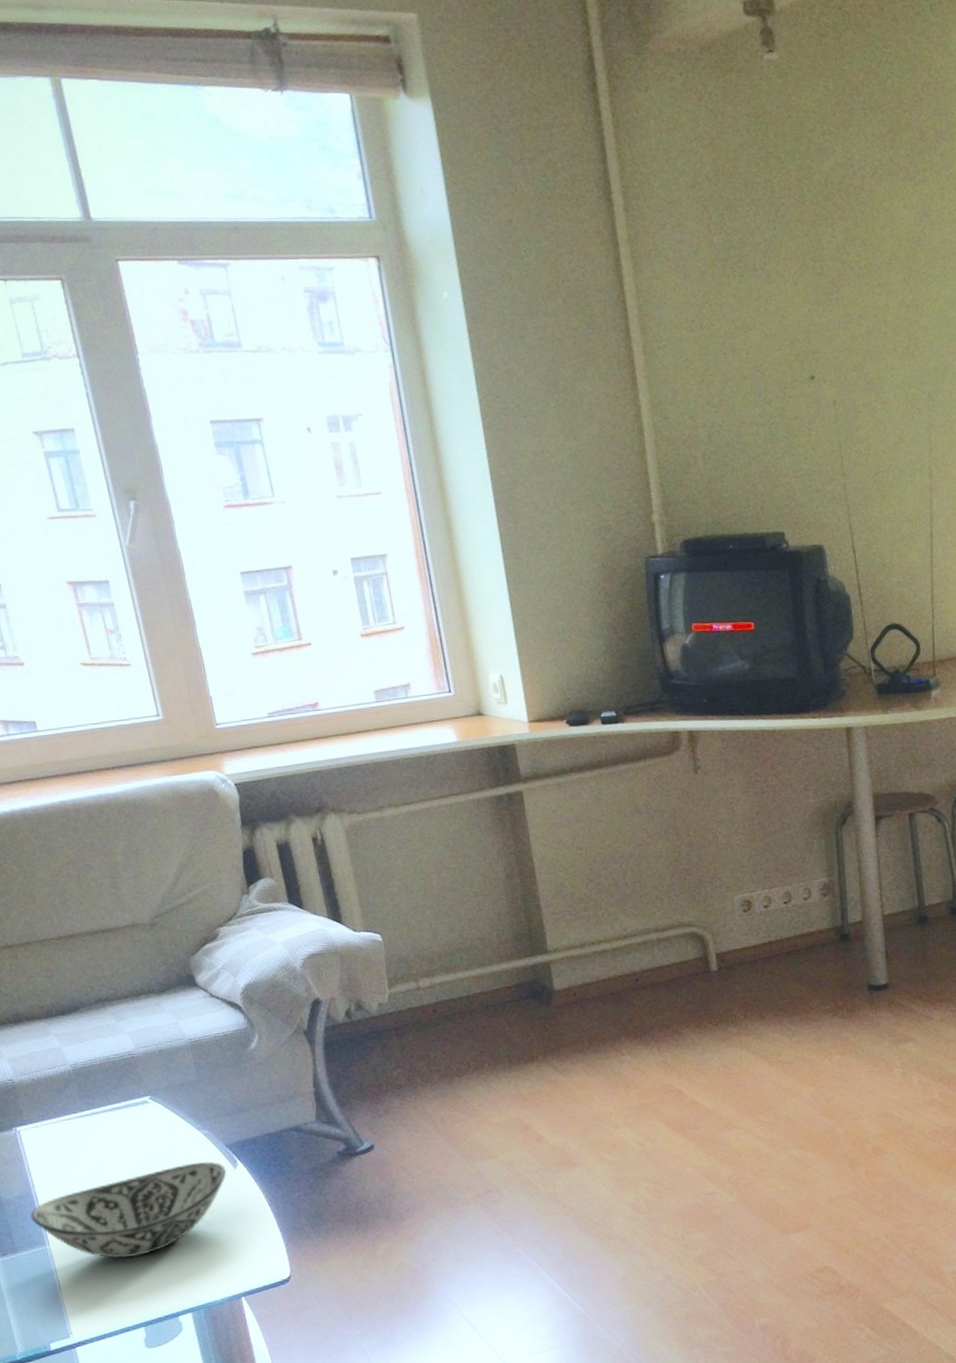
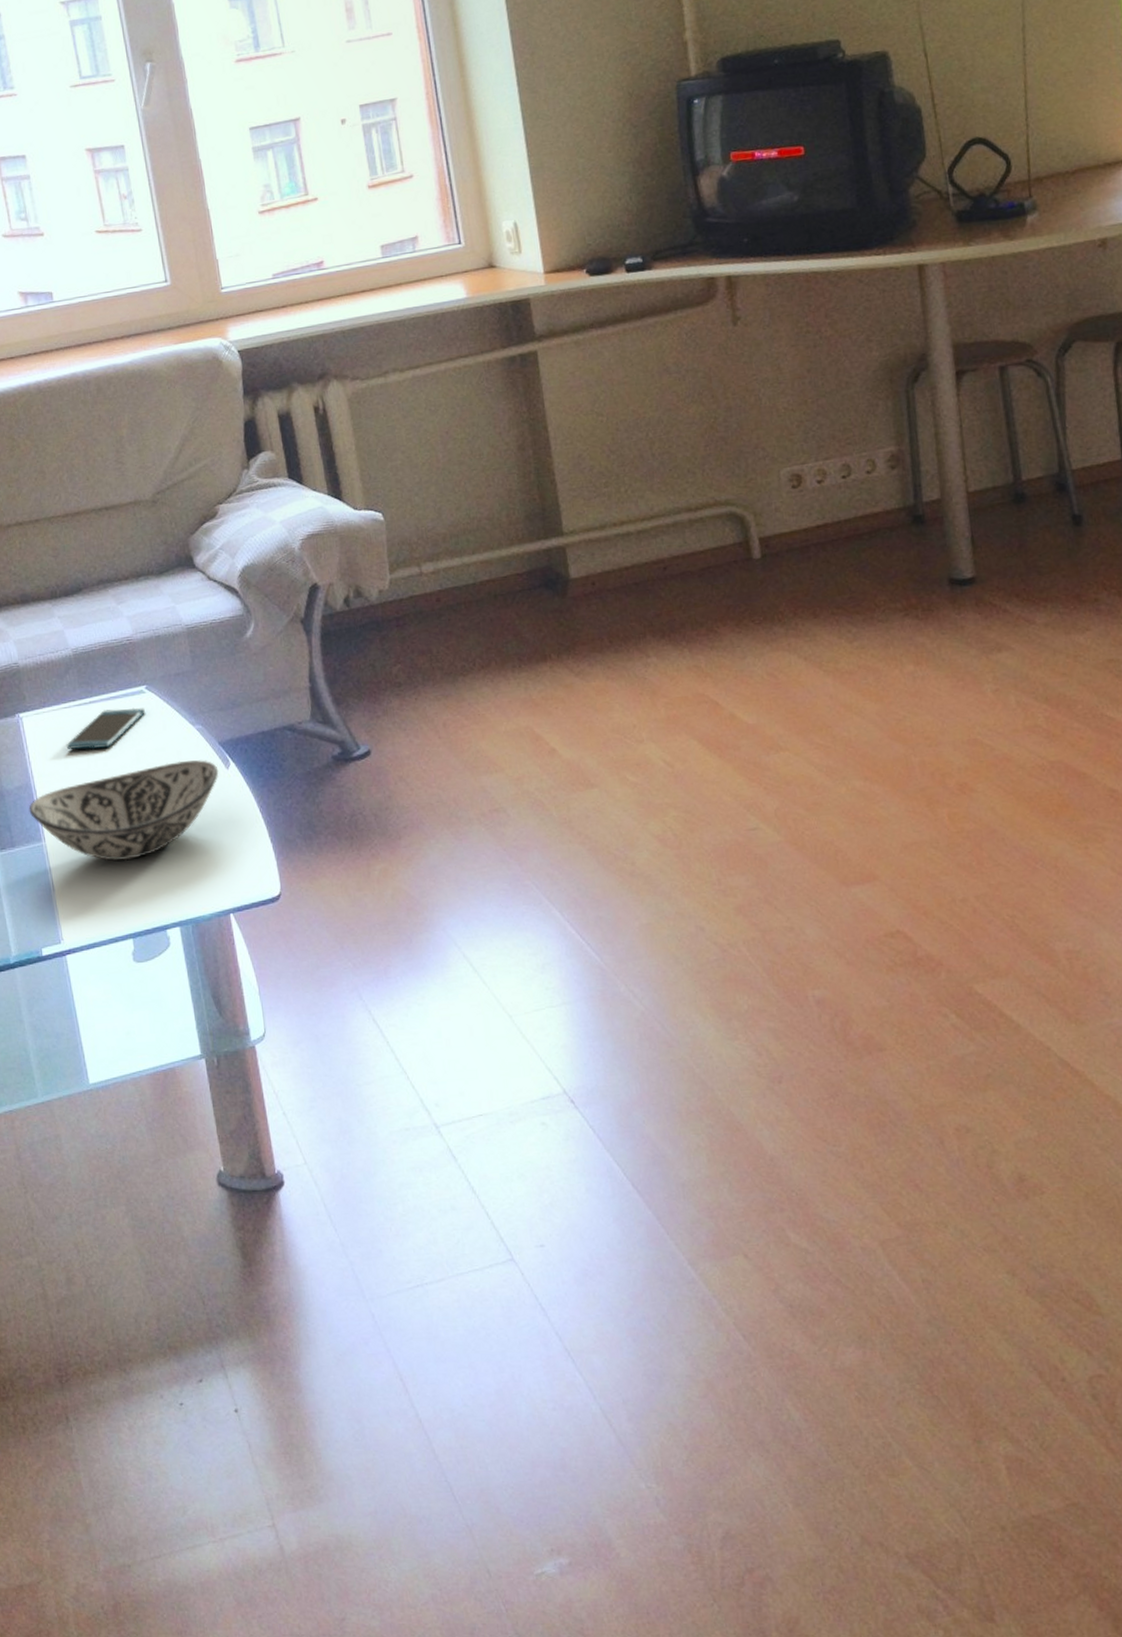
smartphone: none [68,1117,150,1158] -> present [66,707,145,750]

